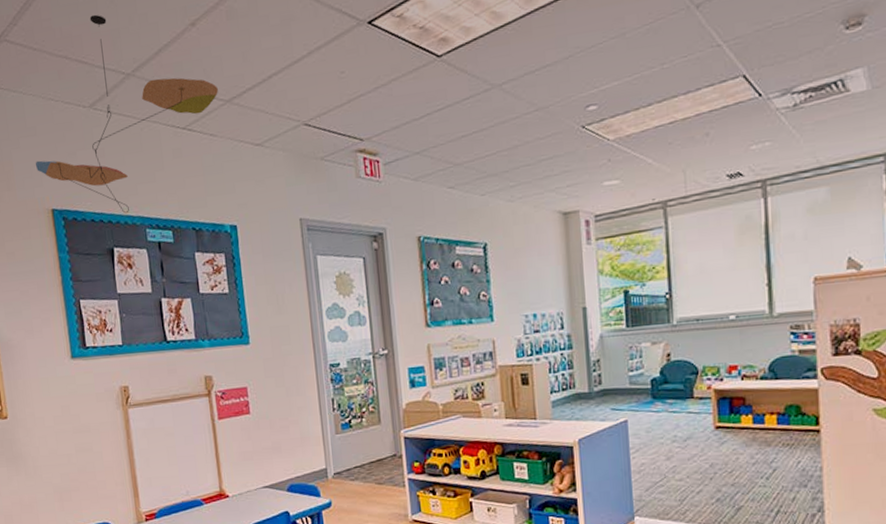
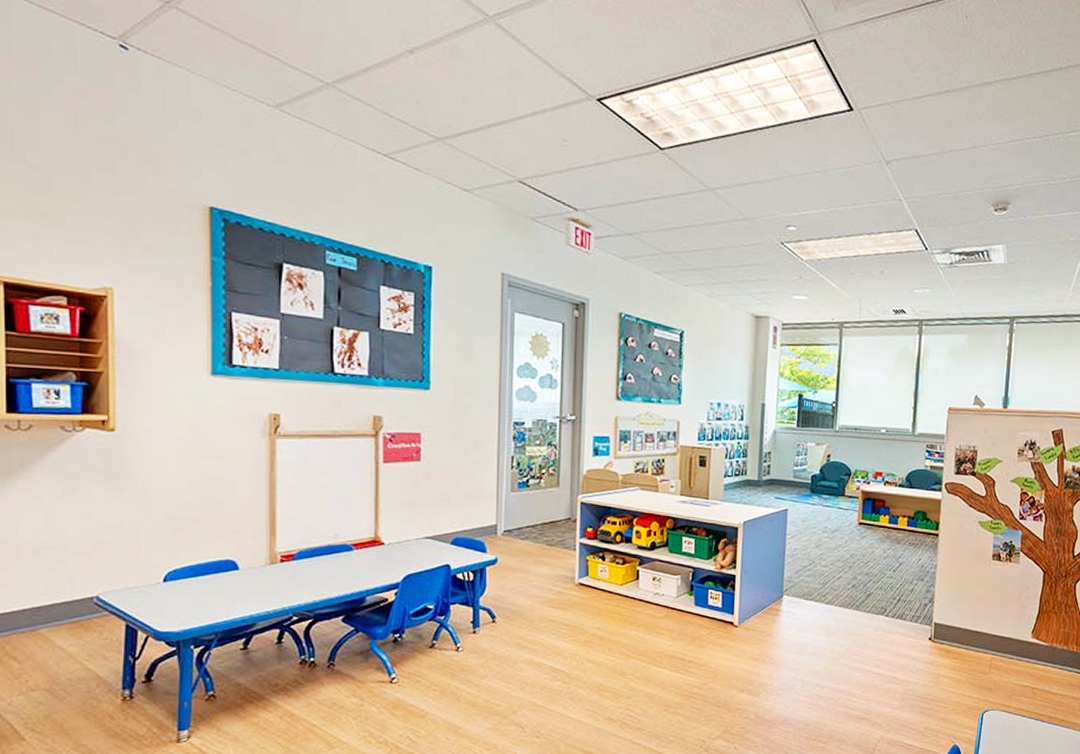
ceiling mobile: present [35,14,218,214] -> none [195,10,430,230]

